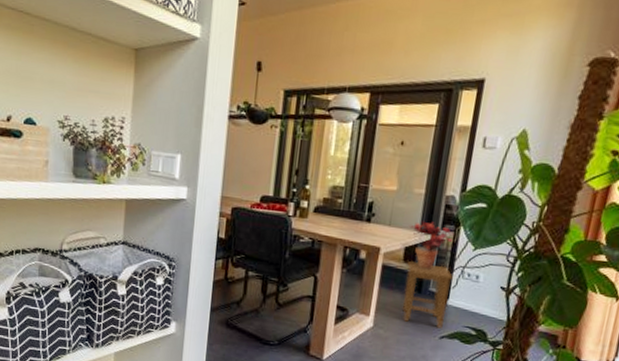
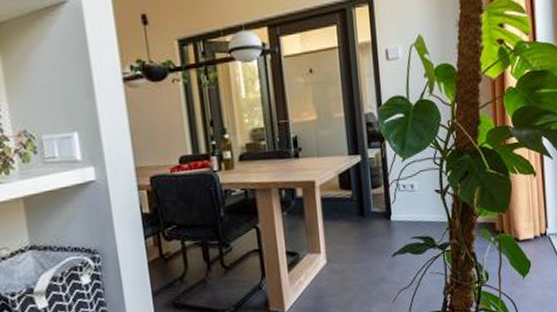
stool: present [401,260,453,329] -> none [344,183,393,250]
potted plant: present [409,221,454,270] -> none [337,142,382,192]

